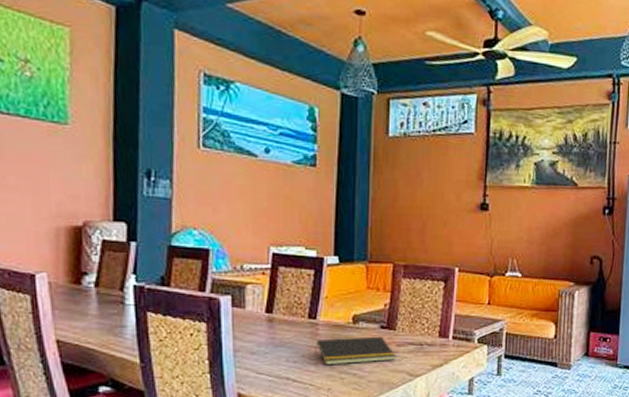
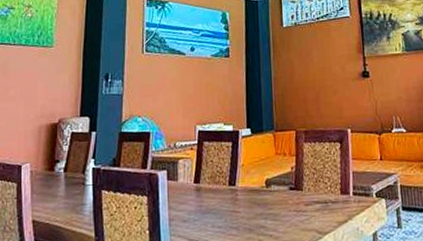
notepad: present [315,336,395,366] -> none [235,197,305,229]

